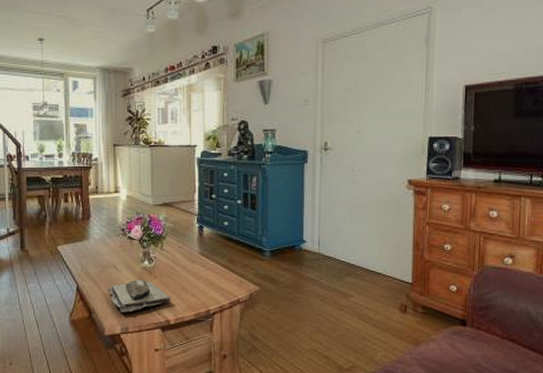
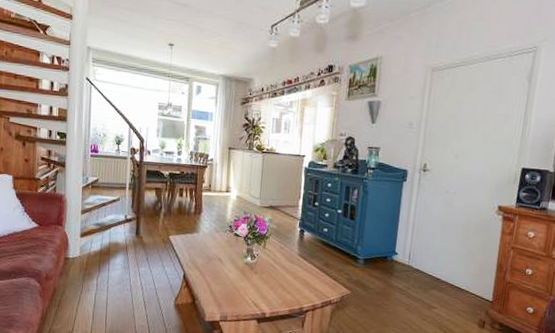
book: present [106,278,170,313] -> none [210,272,268,303]

